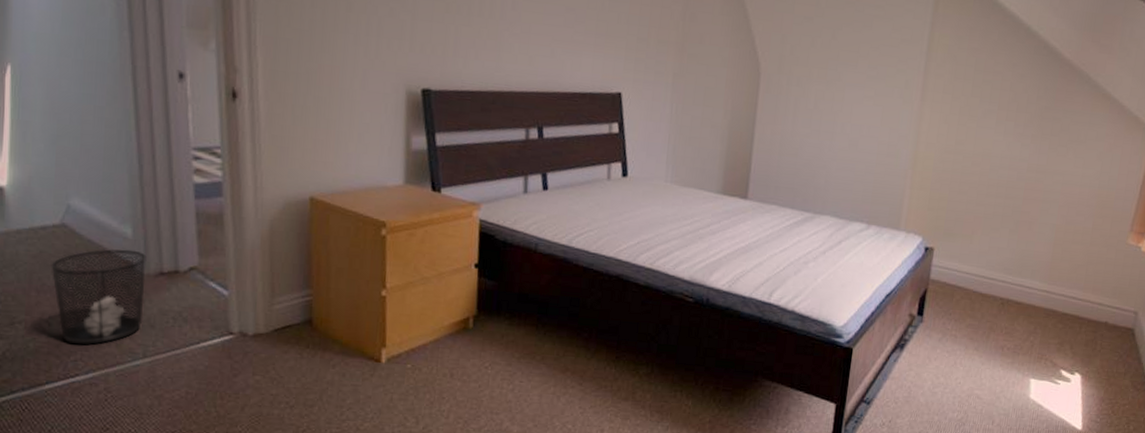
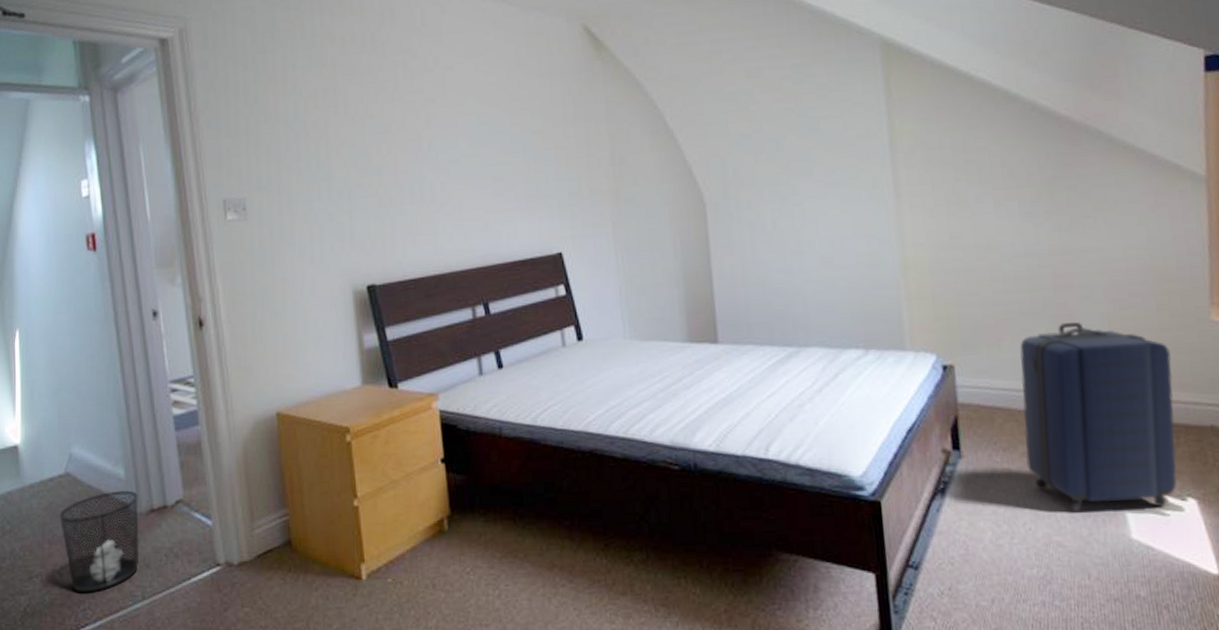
suitcase: none [969,228,1094,378] -> present [1019,322,1177,513]

